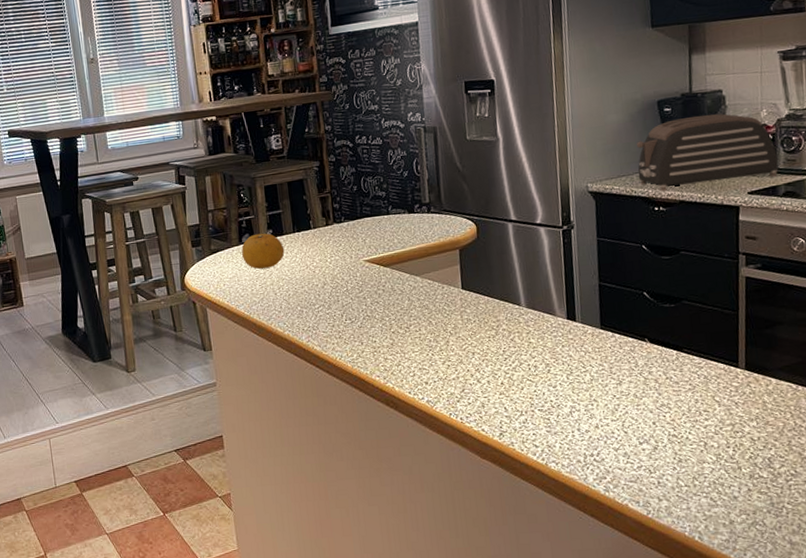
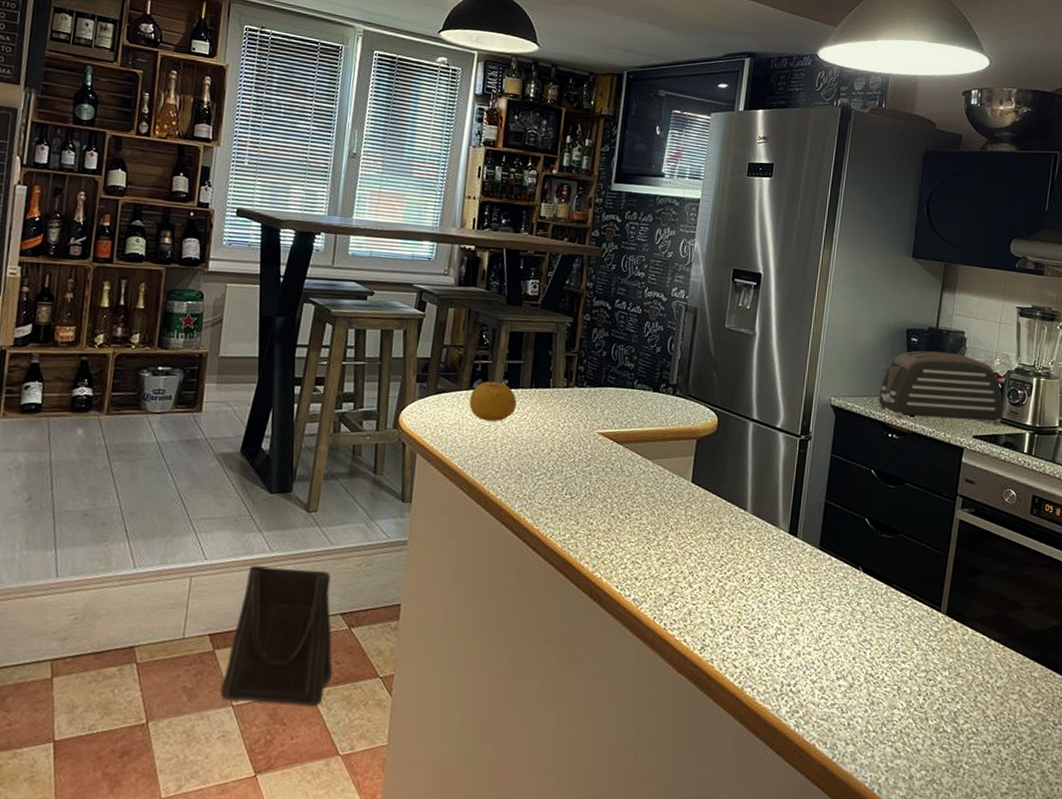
shopping bag: none [92,418,180,530] -> present [220,566,333,707]

